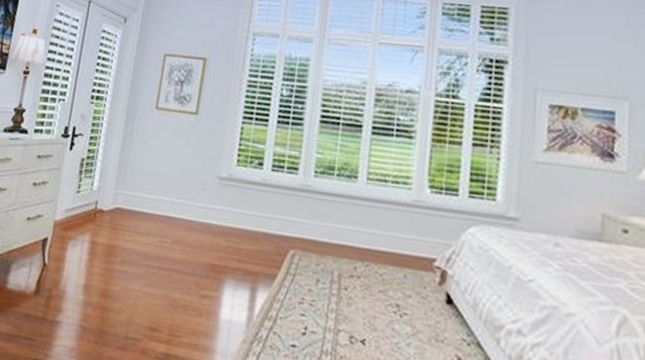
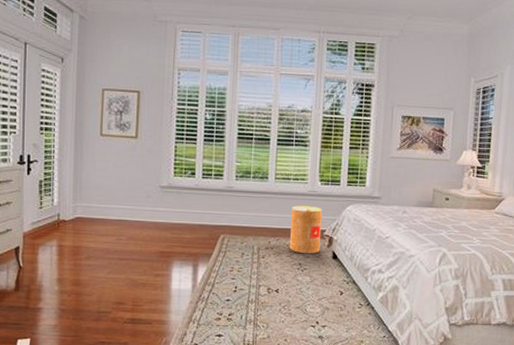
basket: none [383,219,432,292] -> present [289,205,323,253]

